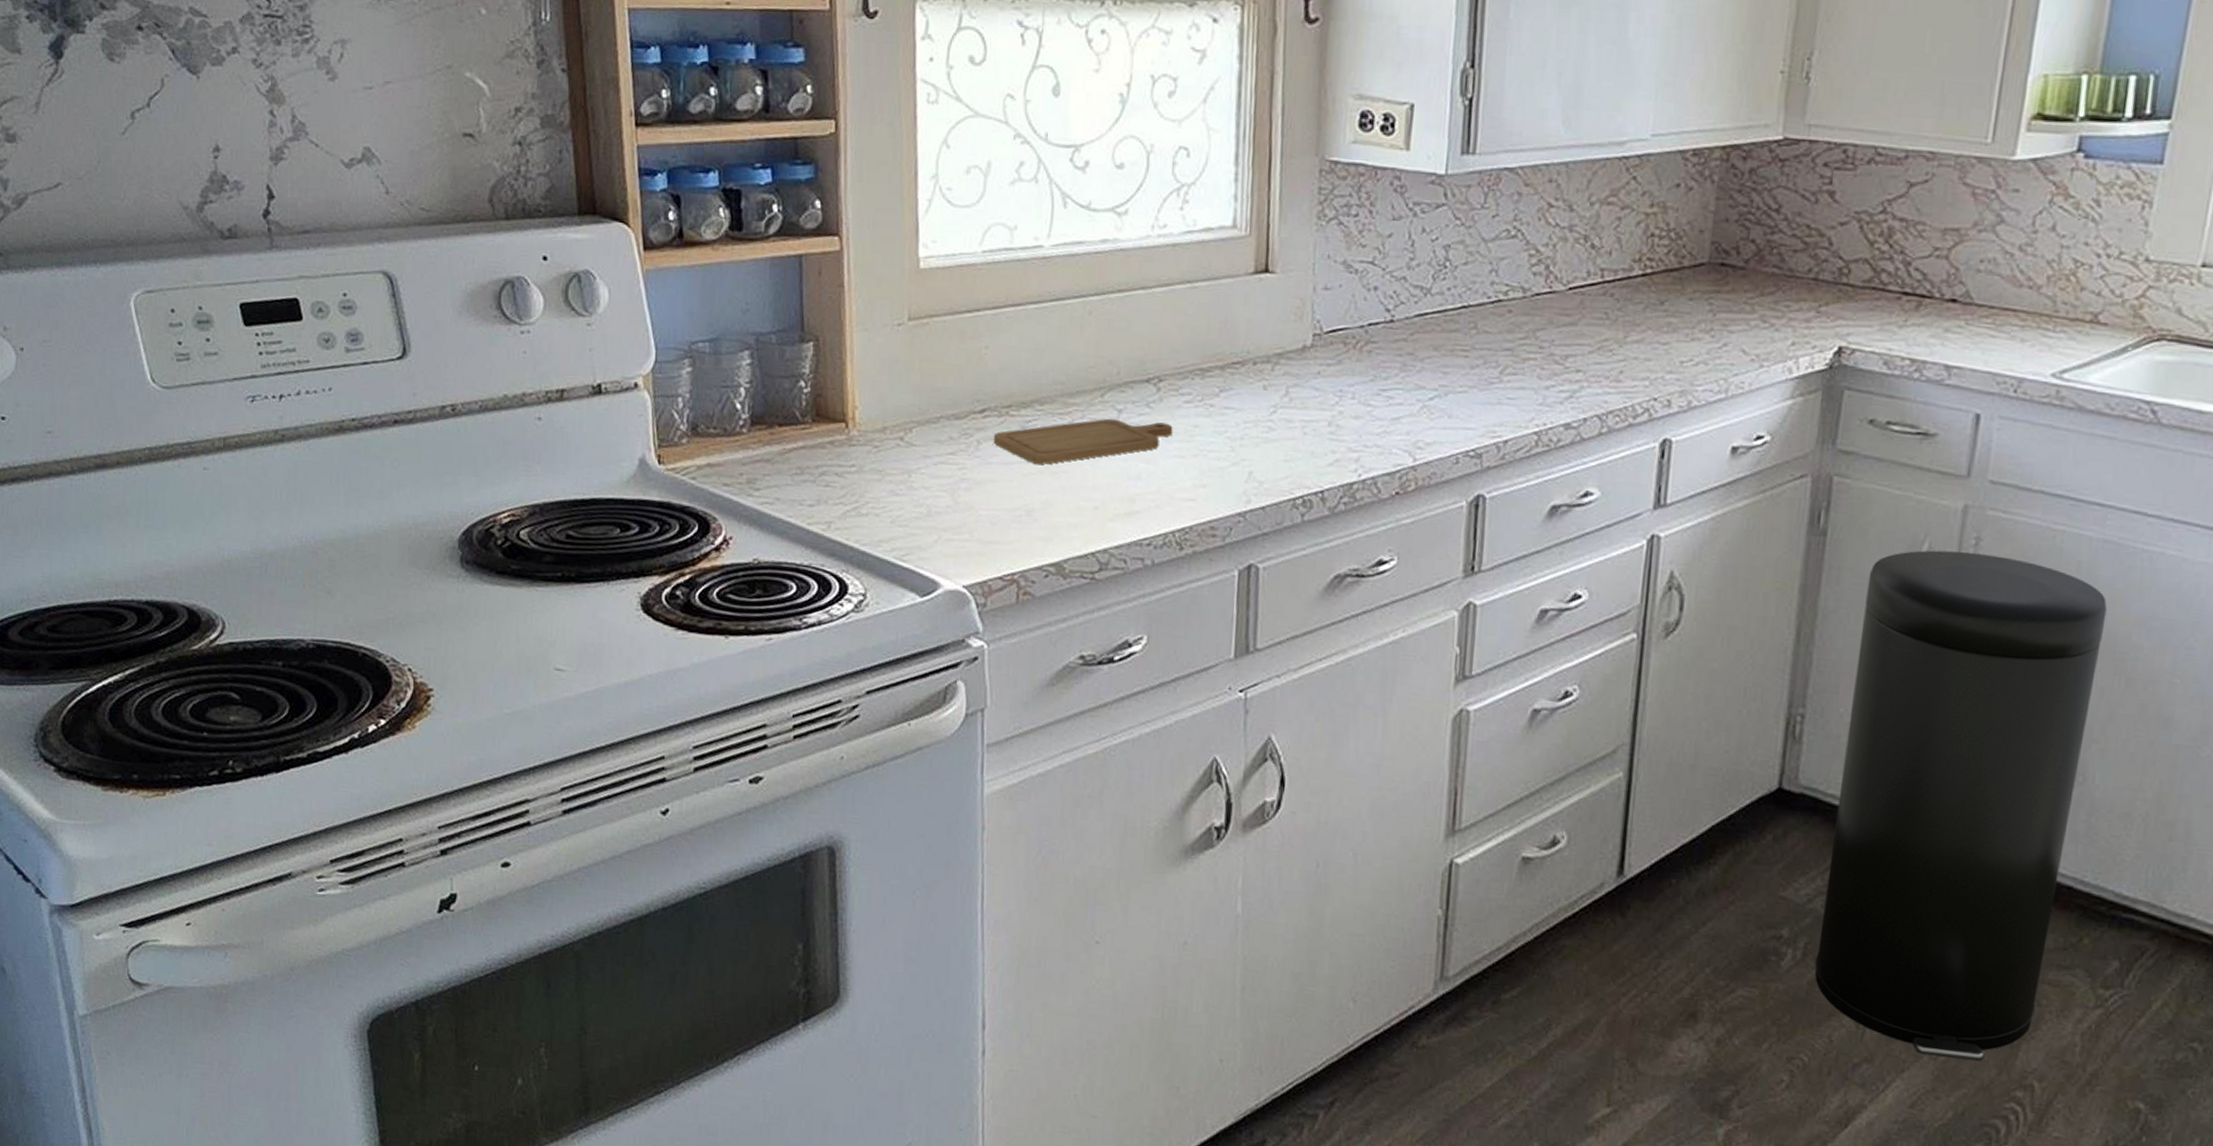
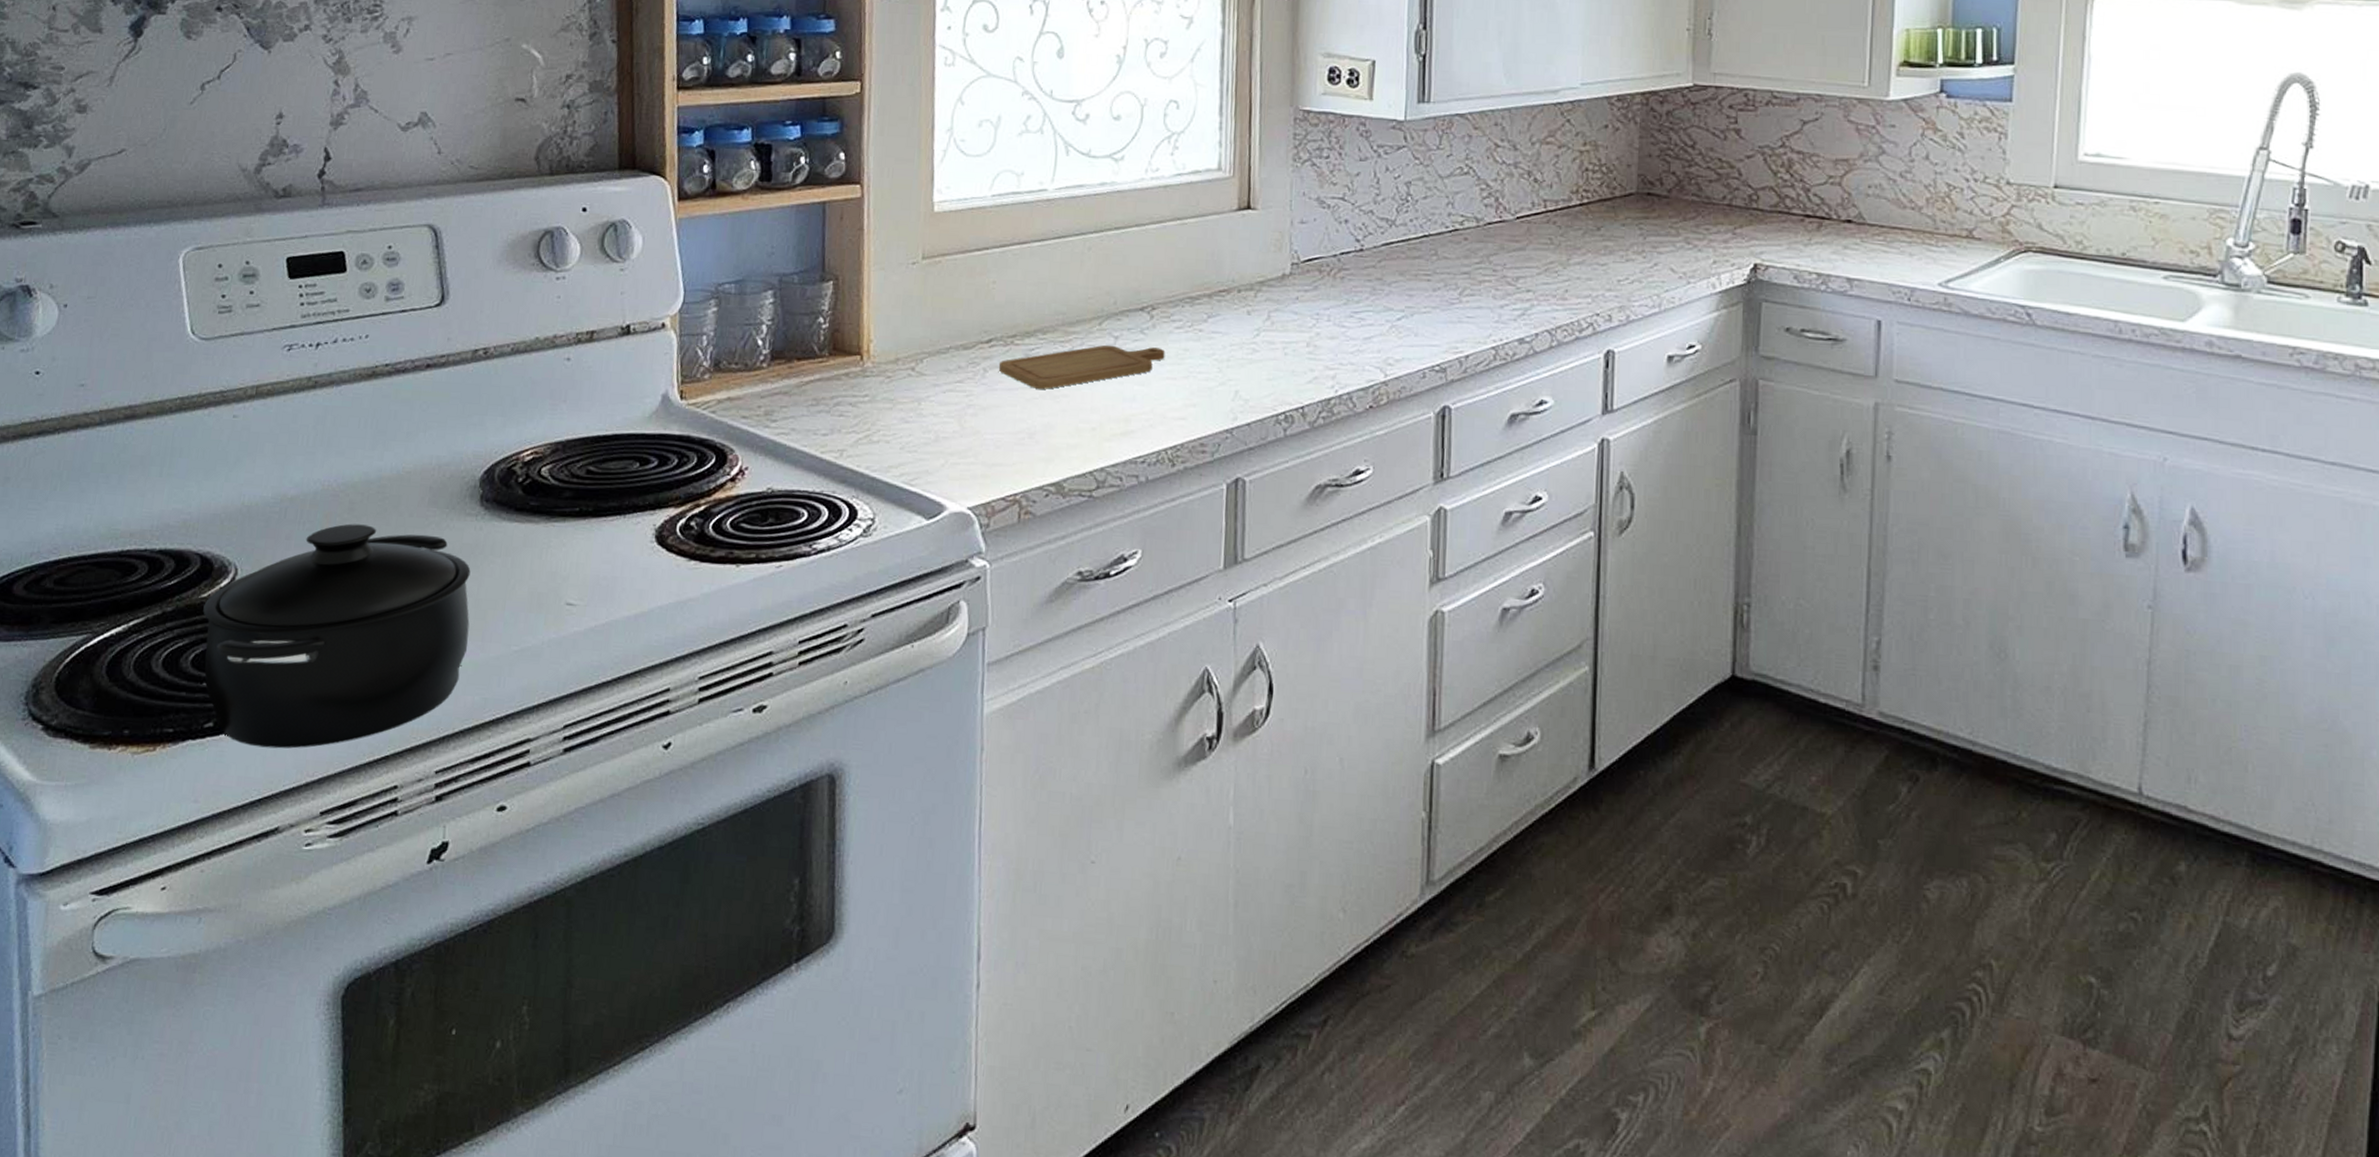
saucepan: none [196,581,460,799] -> present [203,523,471,749]
pedal bin: present [1815,550,2108,1062] -> none [1778,444,2009,943]

